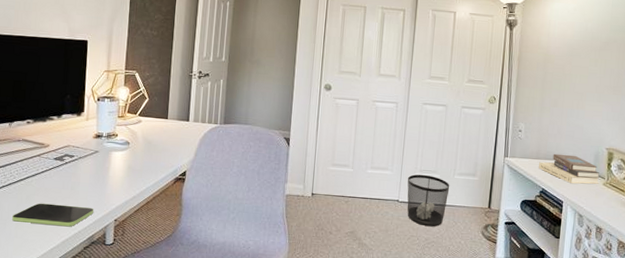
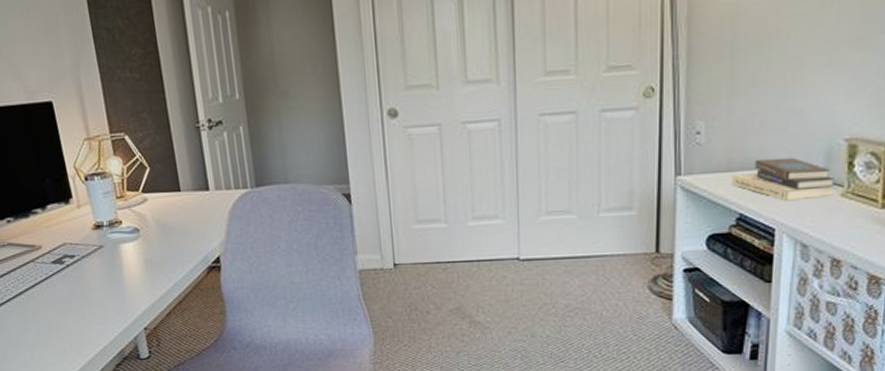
phone: present [12,203,94,227] -> none [22,317,117,344]
waste bin: present [407,174,450,226] -> none [529,217,594,288]

